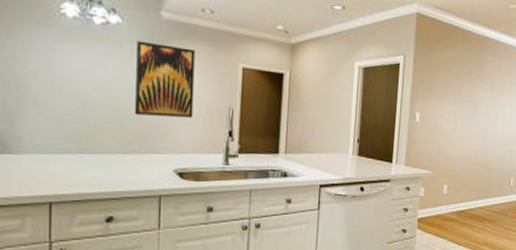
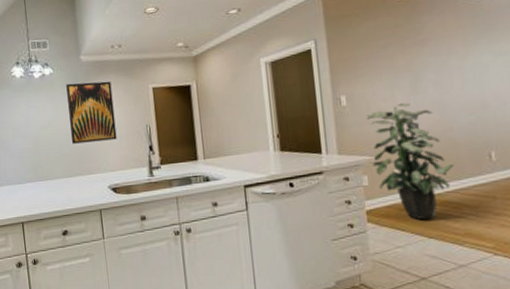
indoor plant: none [428,127,486,229] -> present [366,102,454,219]

